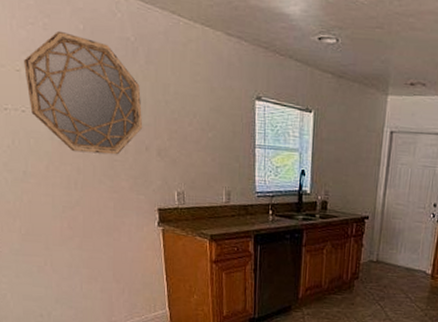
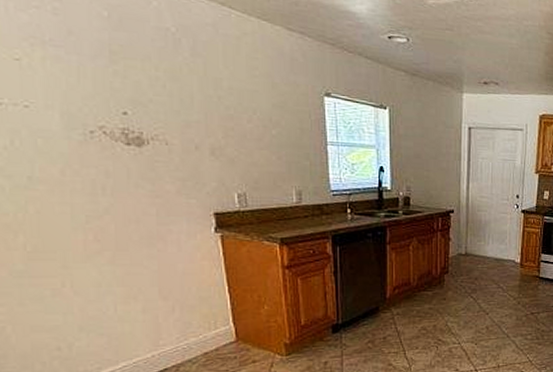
home mirror: present [24,30,143,155] -> none [26,16,191,155]

